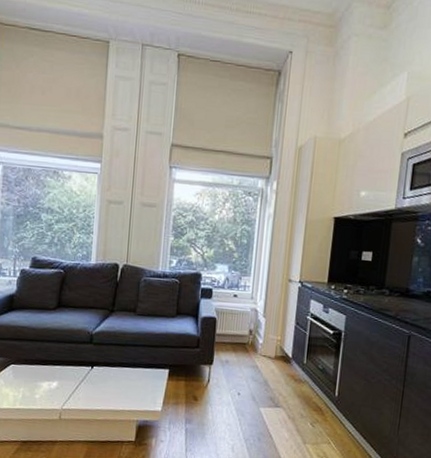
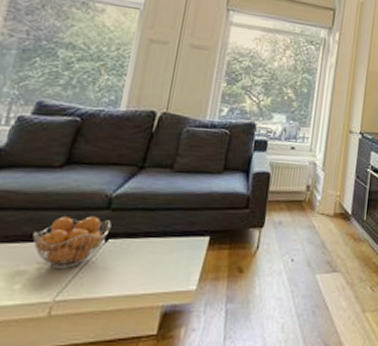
fruit basket: none [42,347,95,386] -> present [32,216,112,268]

